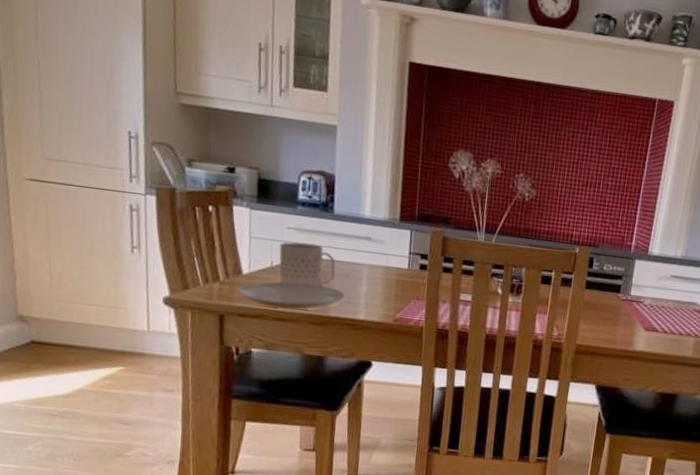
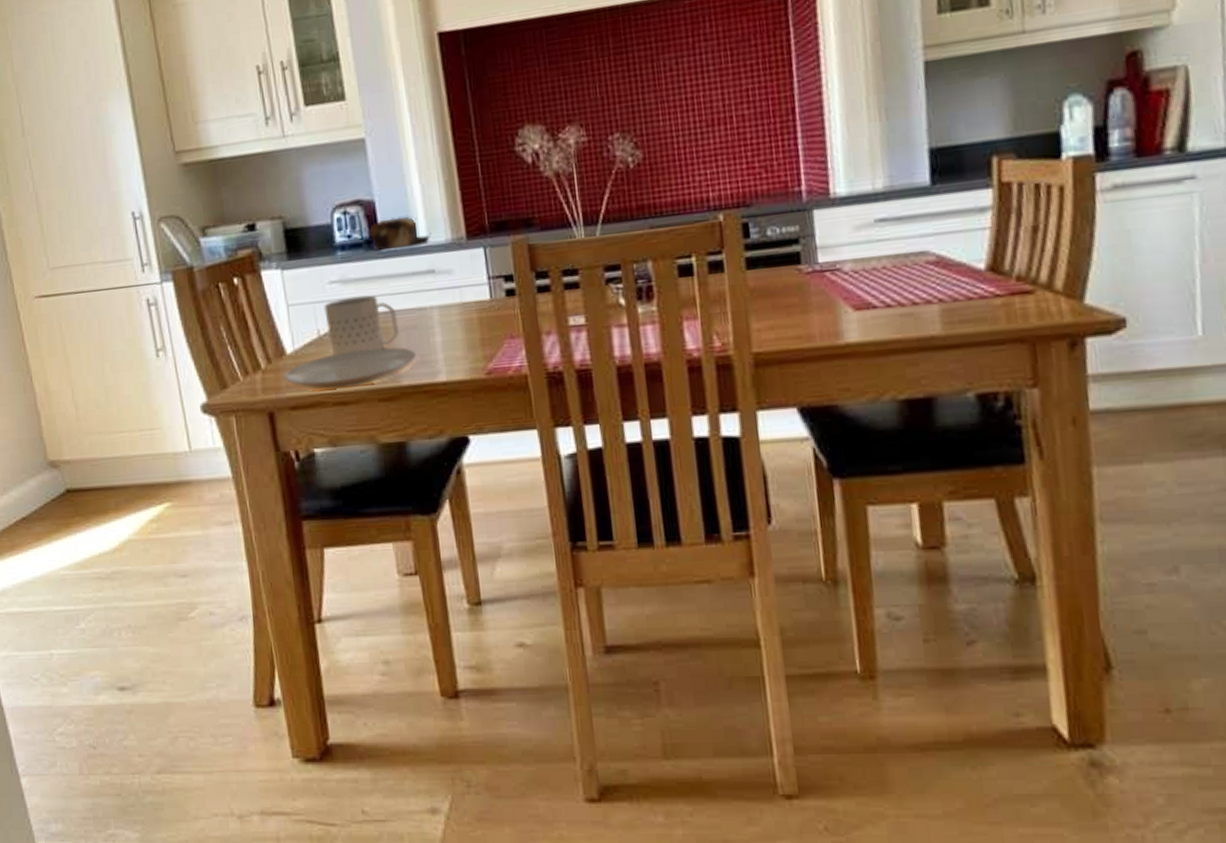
bread loaf: none [325,191,374,218] -> present [368,216,431,250]

